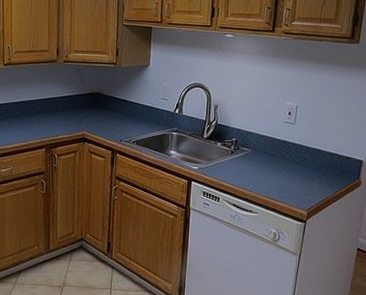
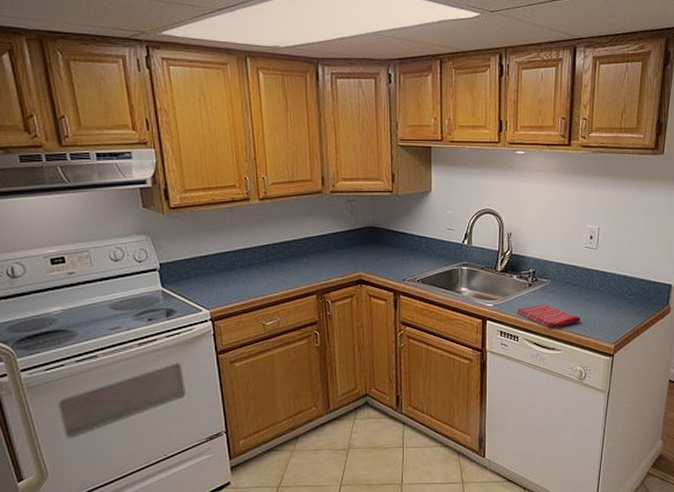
dish towel: none [218,170,277,193] -> present [516,303,580,329]

